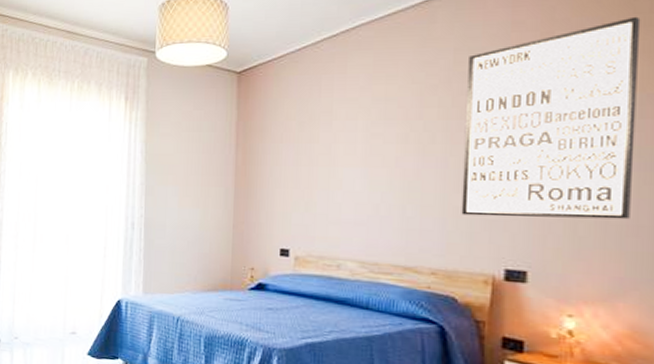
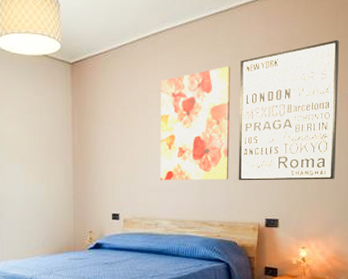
wall art: none [346,64,453,213] -> present [160,66,230,181]

